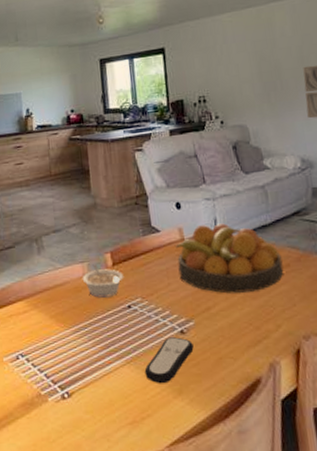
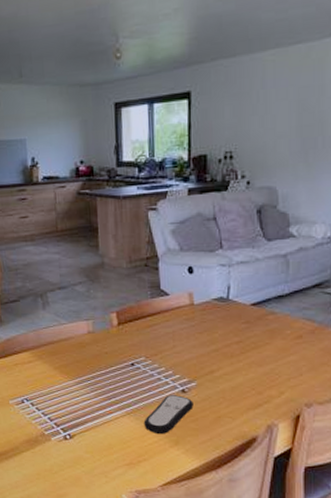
legume: present [82,264,123,298] -> none [86,323,128,354]
fruit bowl: present [176,223,284,294] -> none [184,291,295,359]

